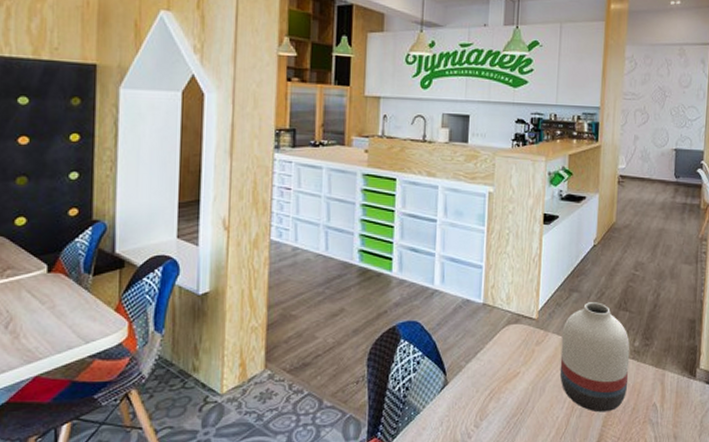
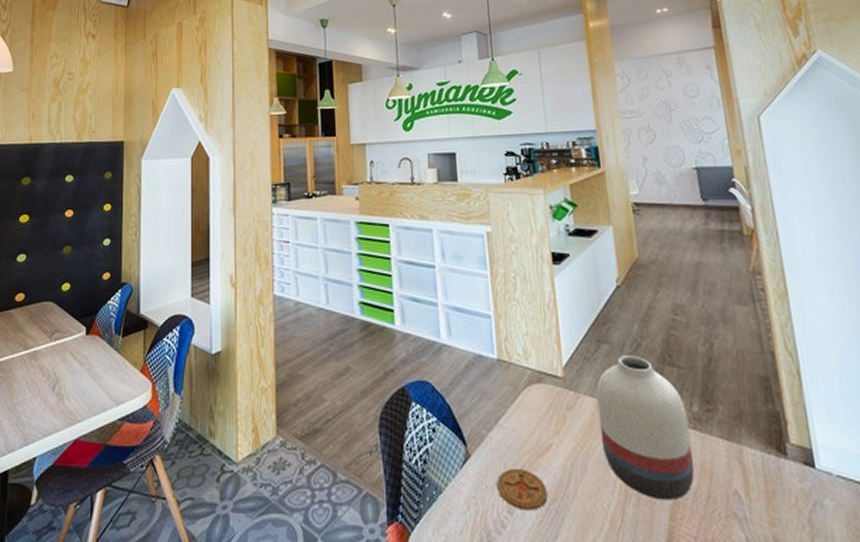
coaster: none [469,391,510,424] -> present [497,468,548,511]

